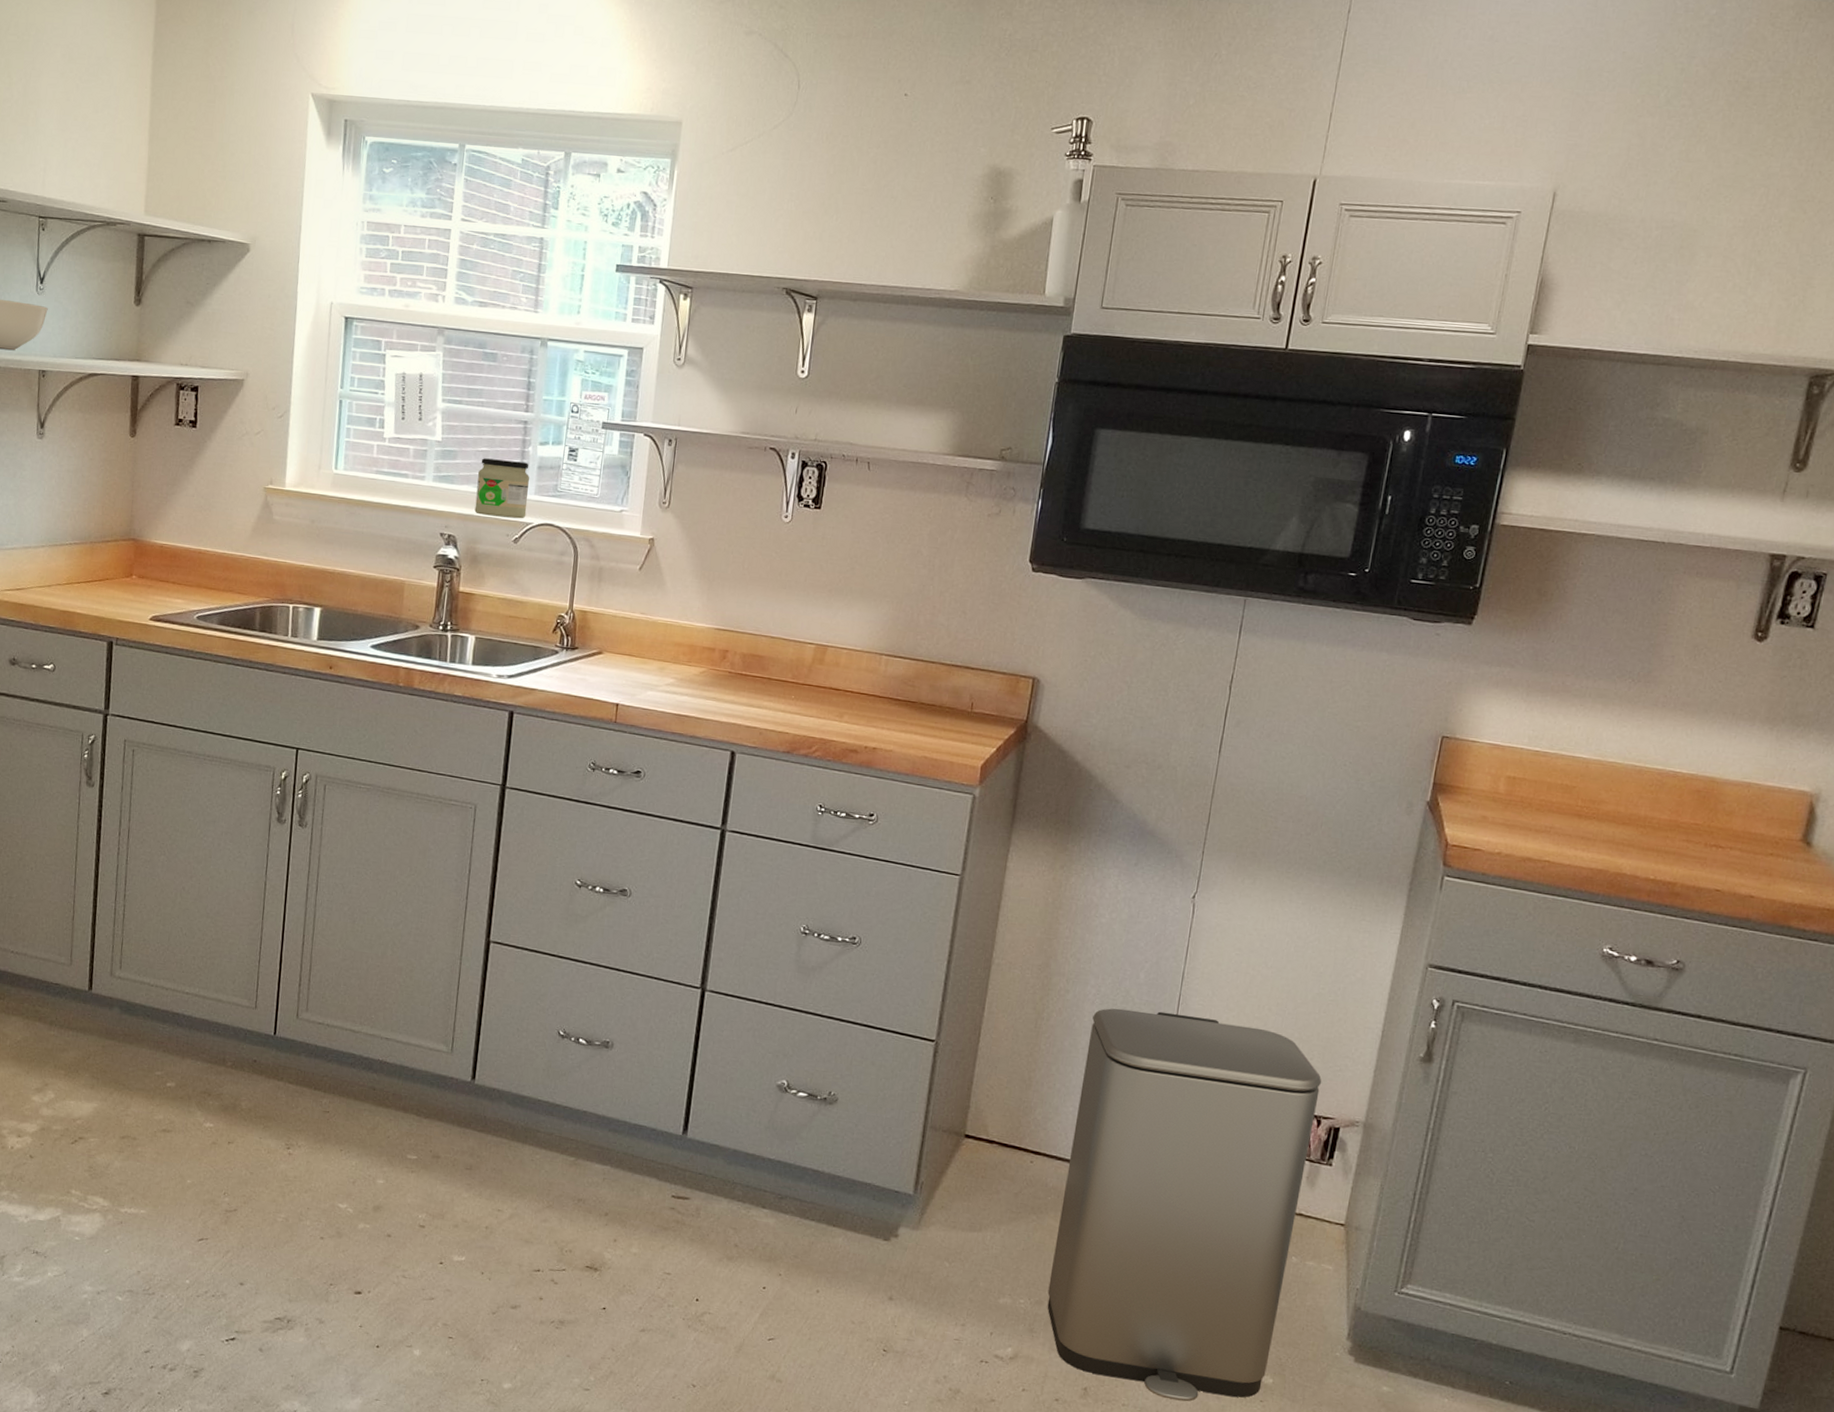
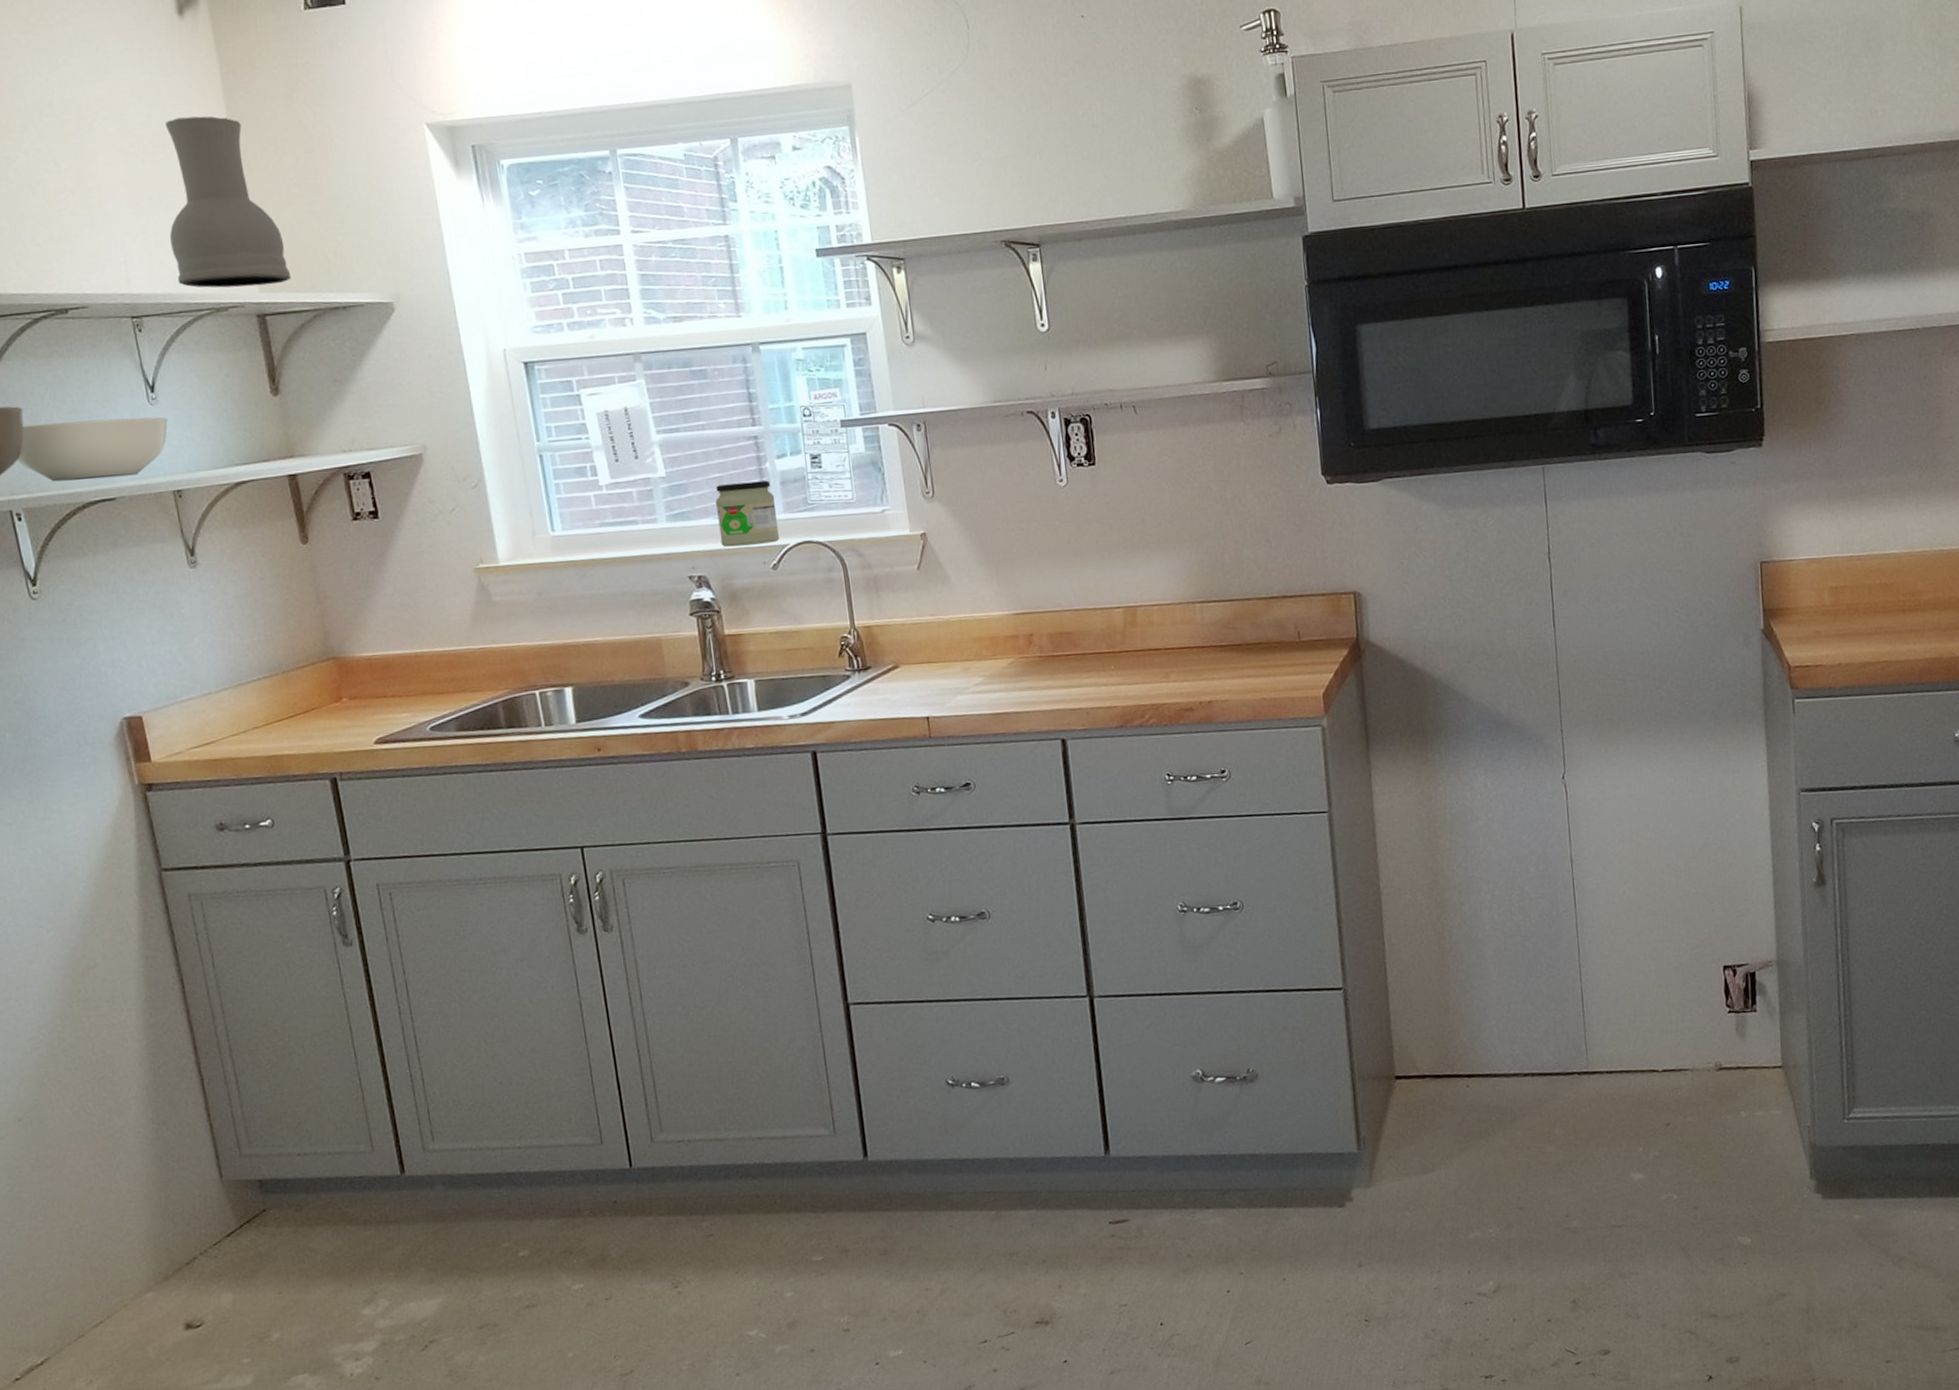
vase: none [82,54,174,211] -> present [165,116,292,288]
pedal bin: present [1047,1008,1322,1402] -> none [1493,893,1743,1288]

